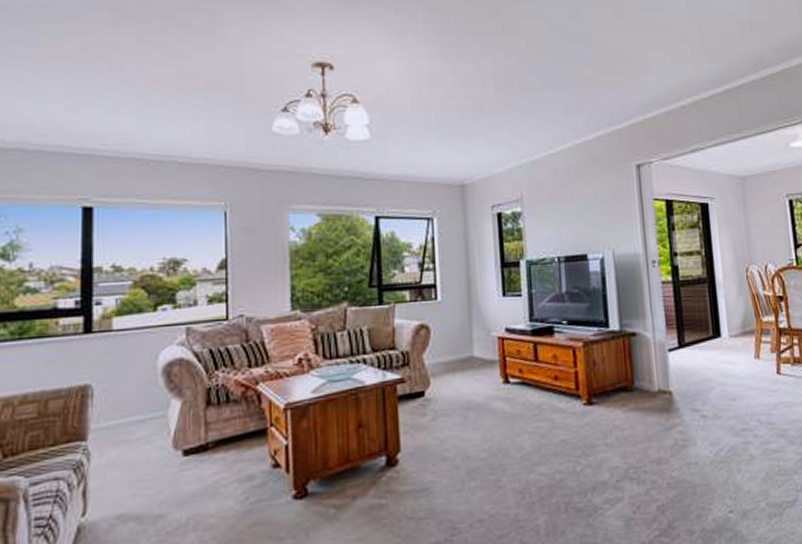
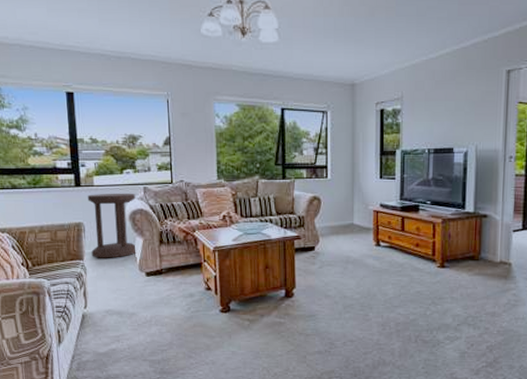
side table: none [100,336,174,436] -> present [87,193,137,258]

